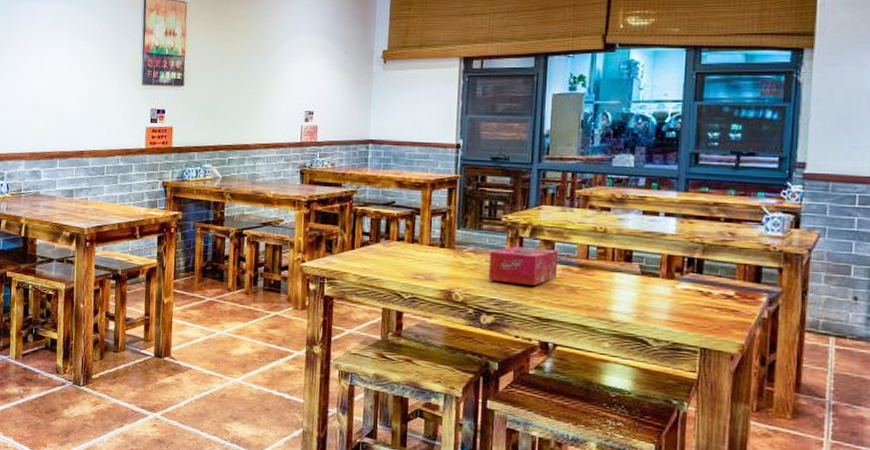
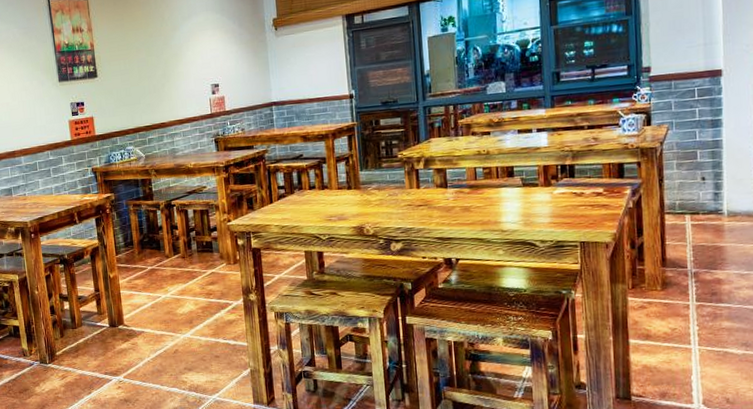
tissue box: present [488,246,559,285] -> none [391,176,452,212]

